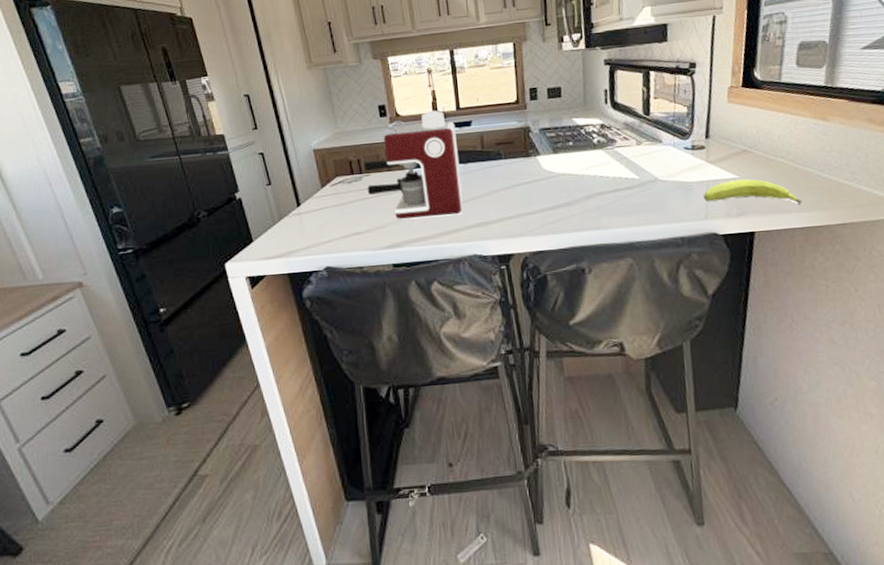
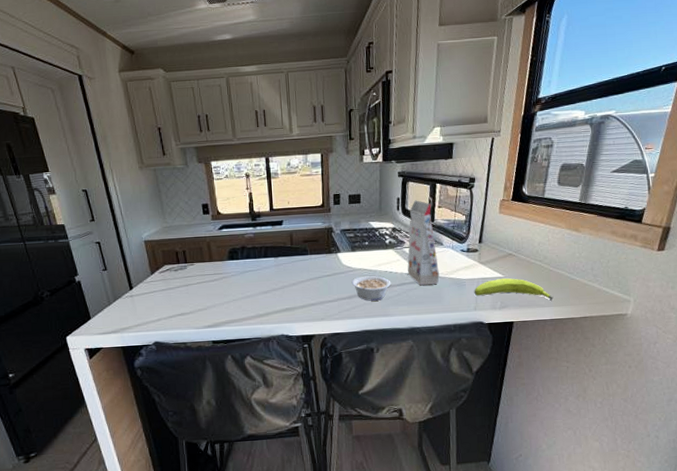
coffee maker: present [363,110,463,220] -> none [187,210,274,304]
legume: none [555,181,602,212] -> present [351,275,390,301]
gift box: none [620,91,660,191] -> present [407,200,440,285]

